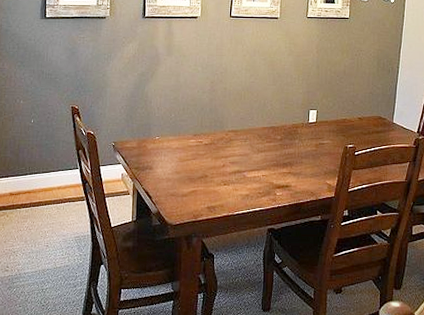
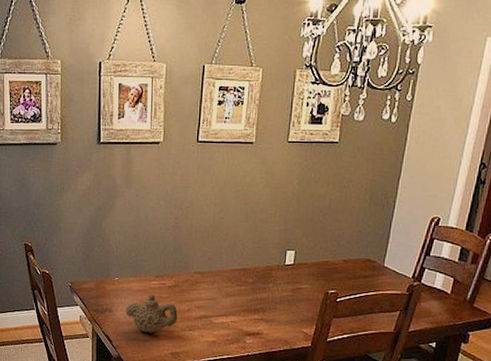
teapot: none [165,151,214,189] -> present [125,293,178,334]

